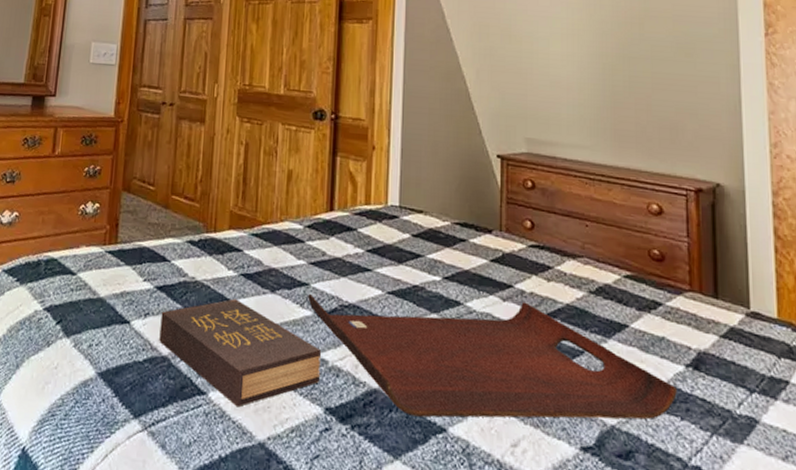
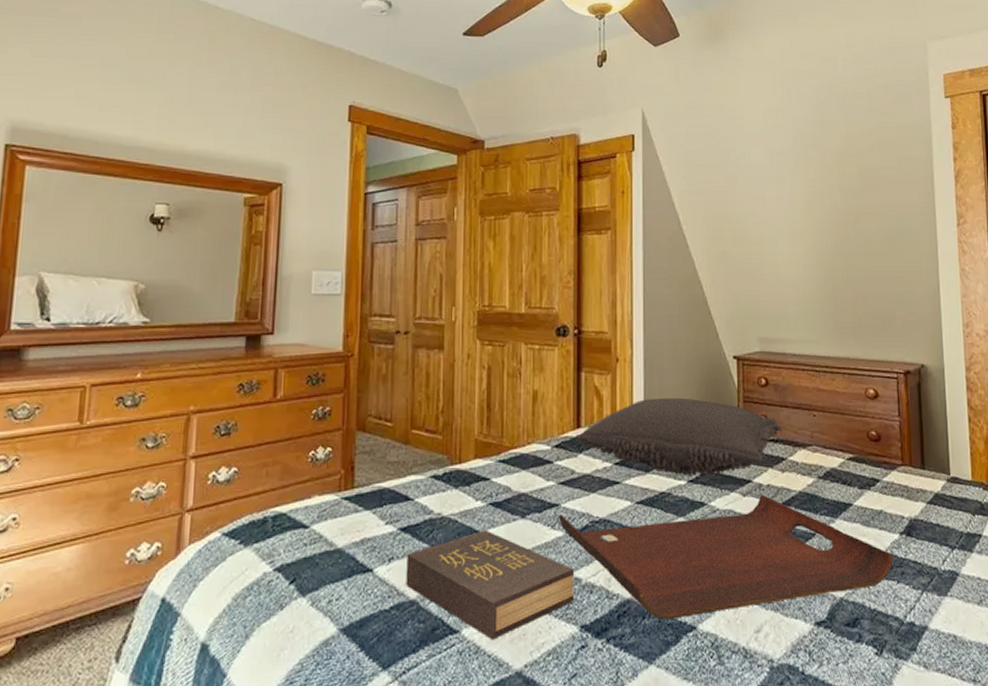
pillow: none [326,189,550,276] -> present [574,397,783,477]

